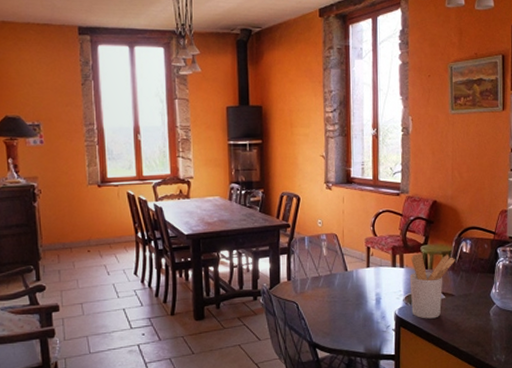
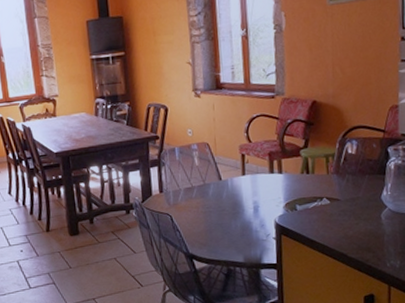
utensil holder: present [409,253,455,319] -> none [289,157,340,226]

